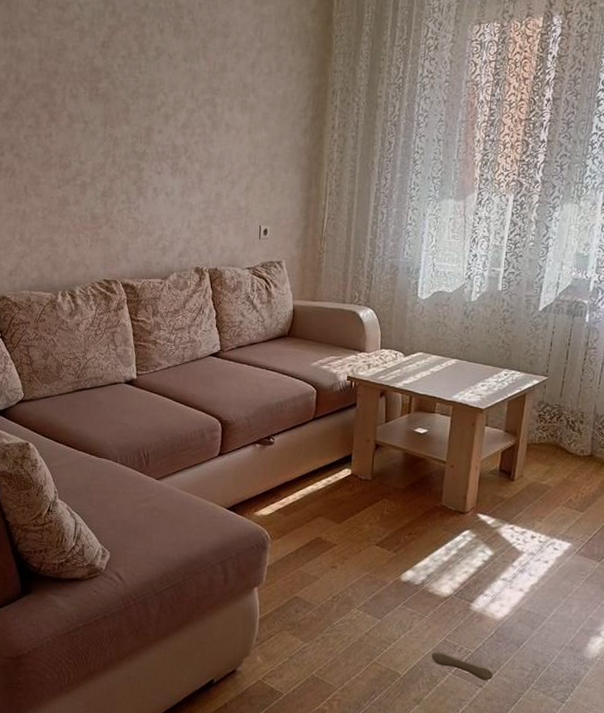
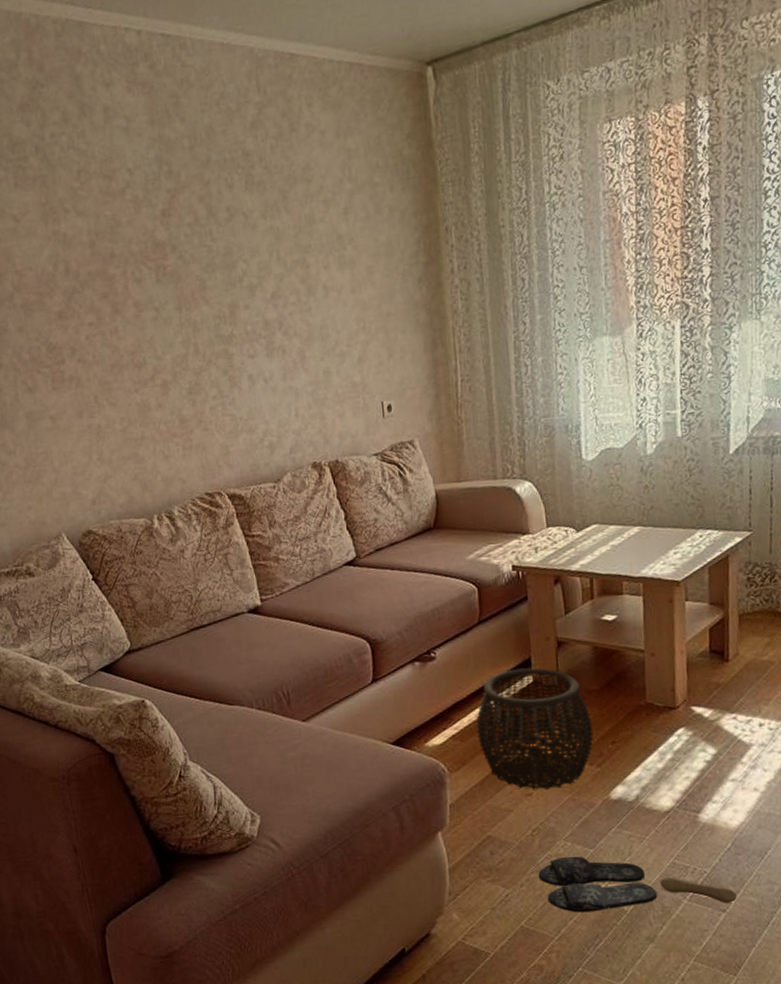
woven basket: none [298,462,395,566] -> present [476,668,594,791]
slippers: none [332,622,428,672] -> present [538,856,658,913]

